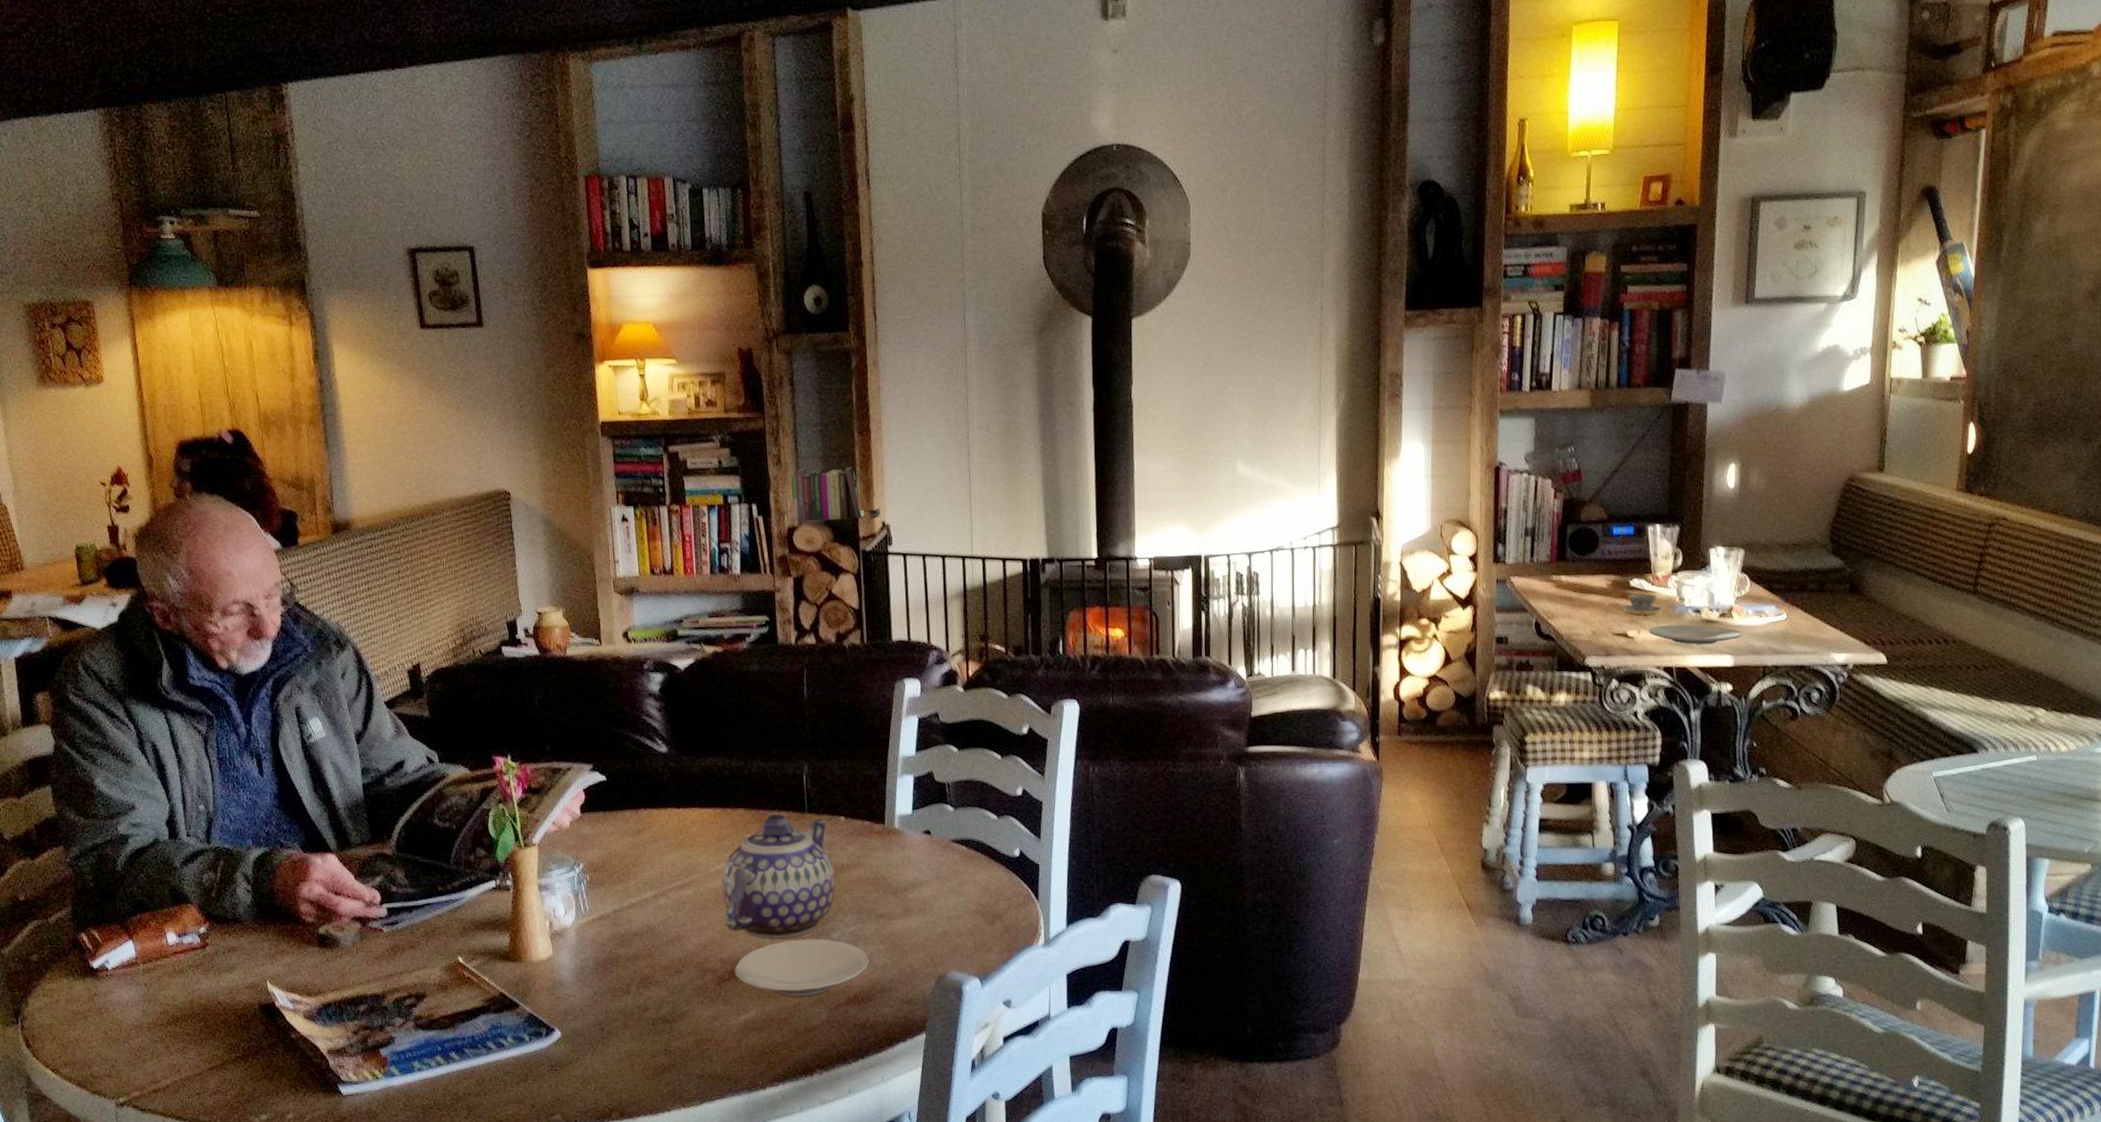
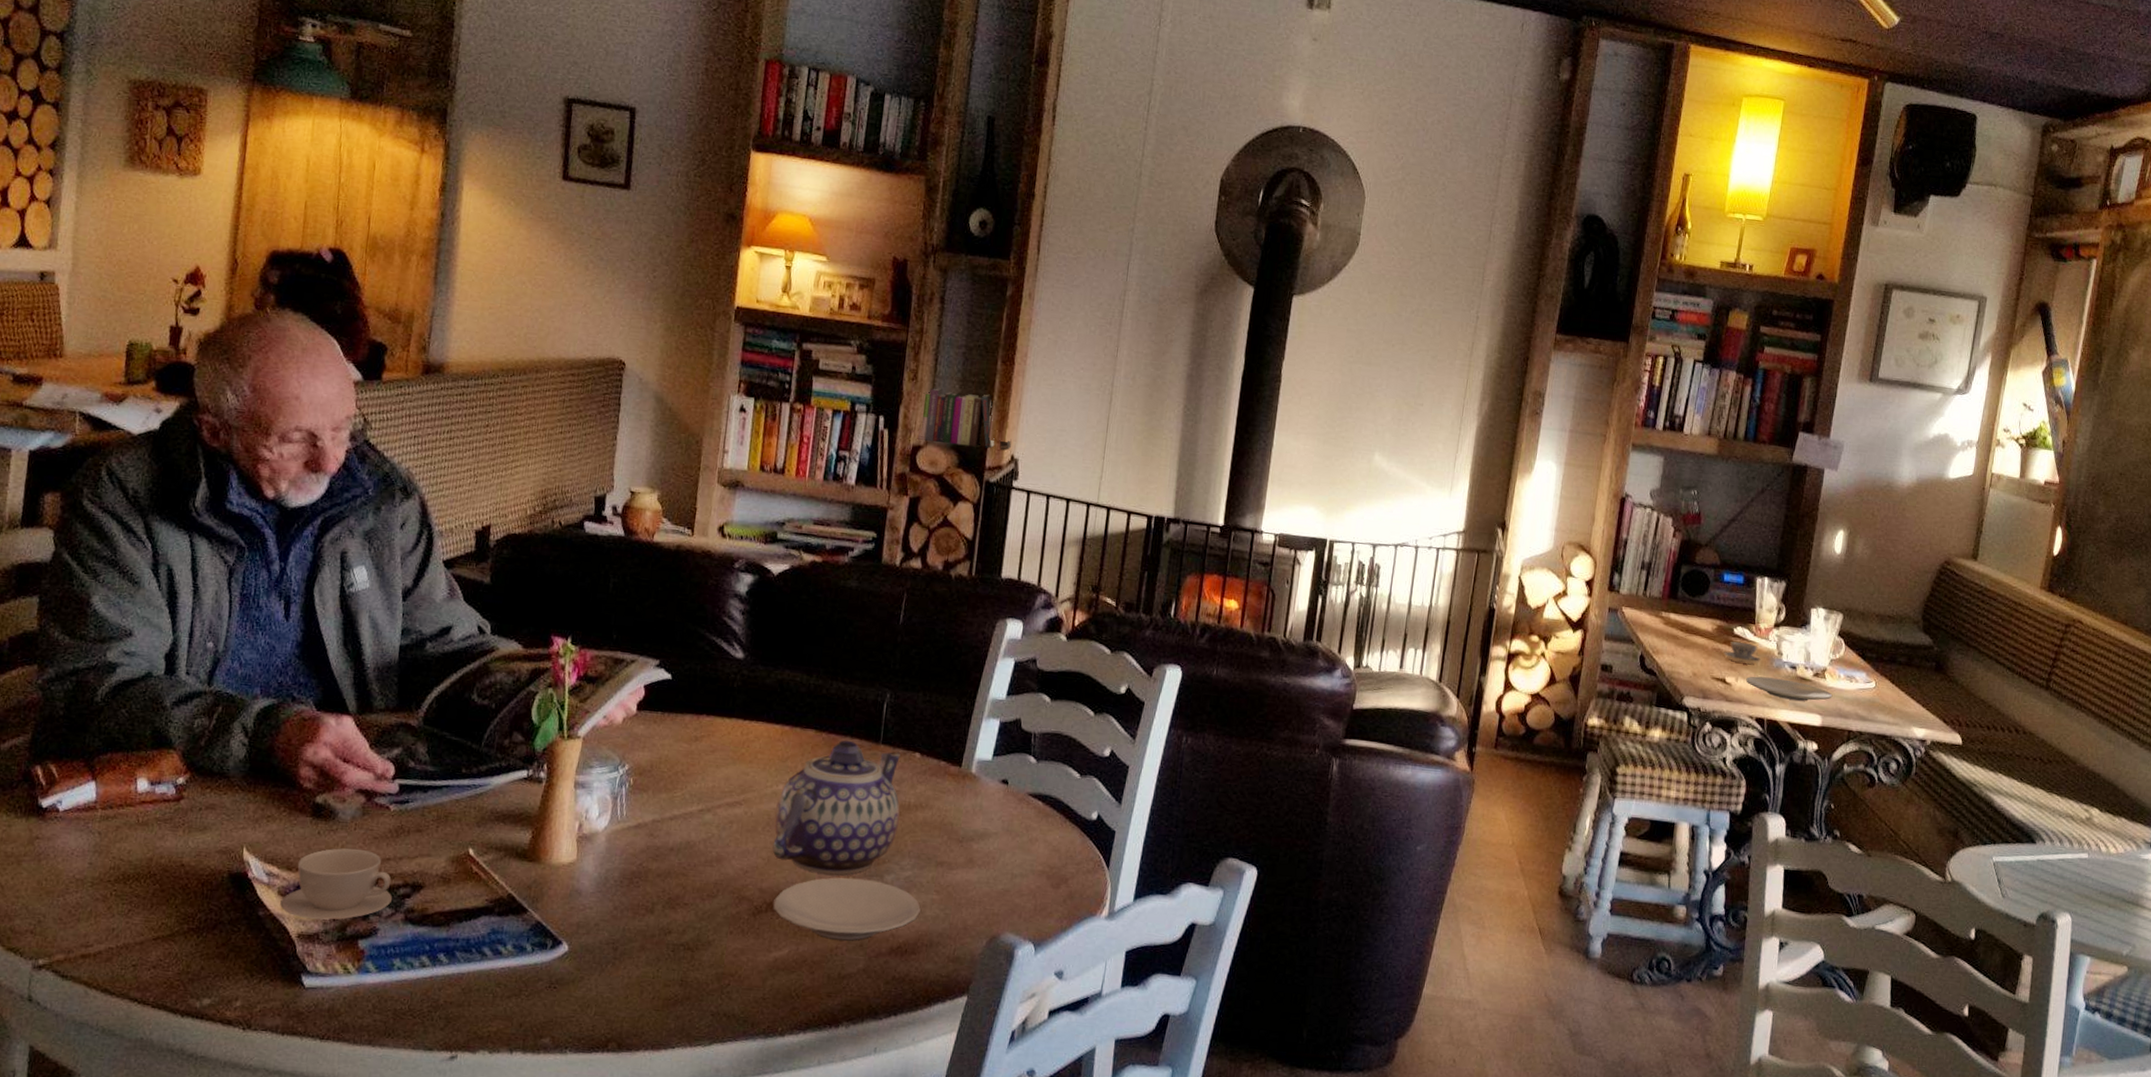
teacup: none [307,969,402,1036] -> present [280,848,393,920]

